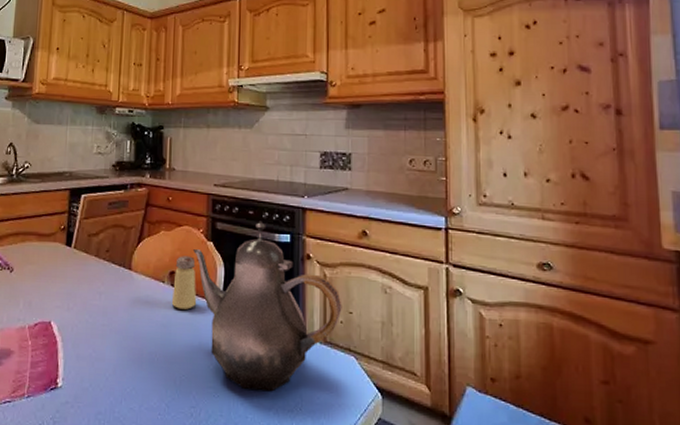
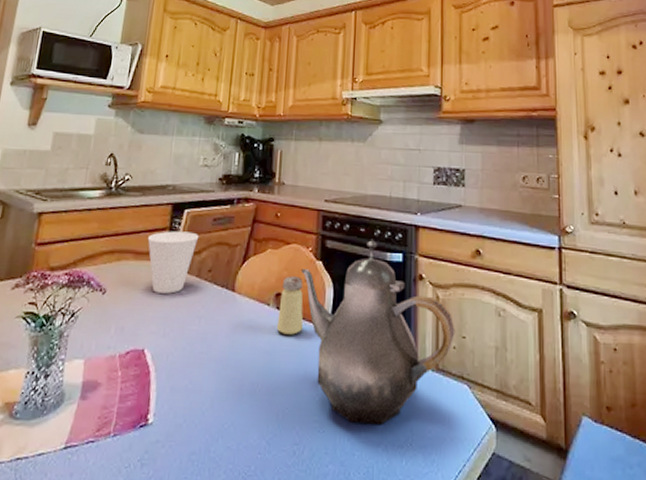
cup: none [48,214,96,272] -> present [147,231,199,294]

